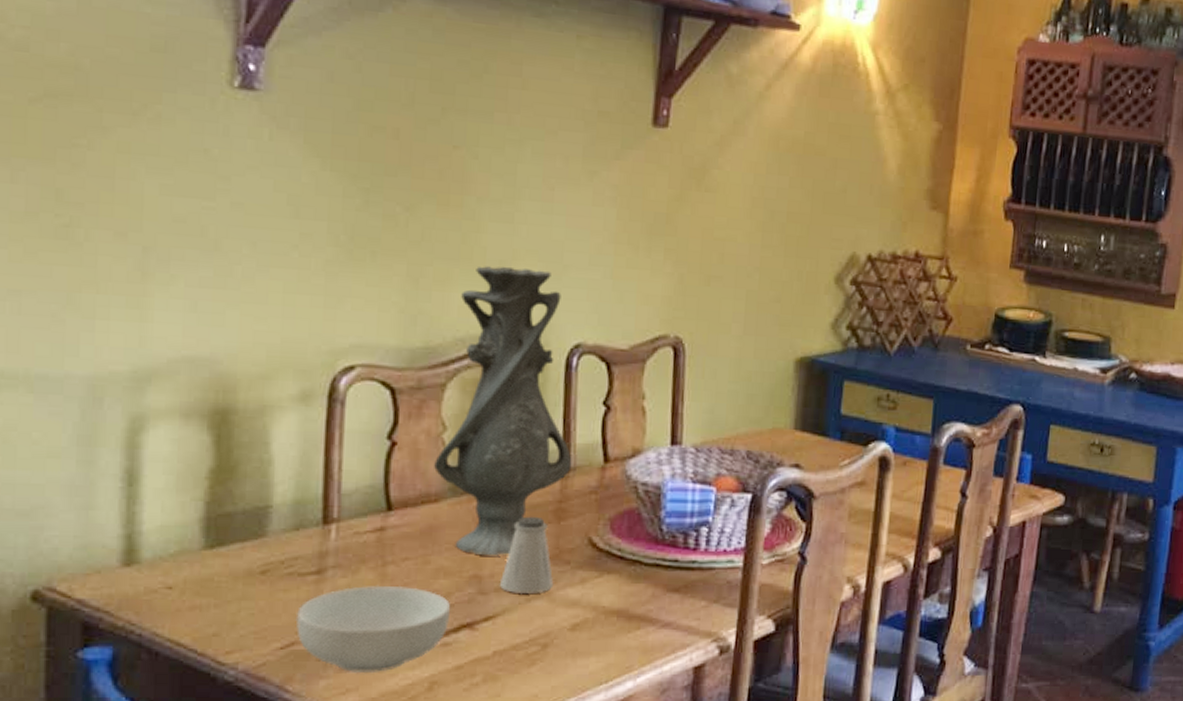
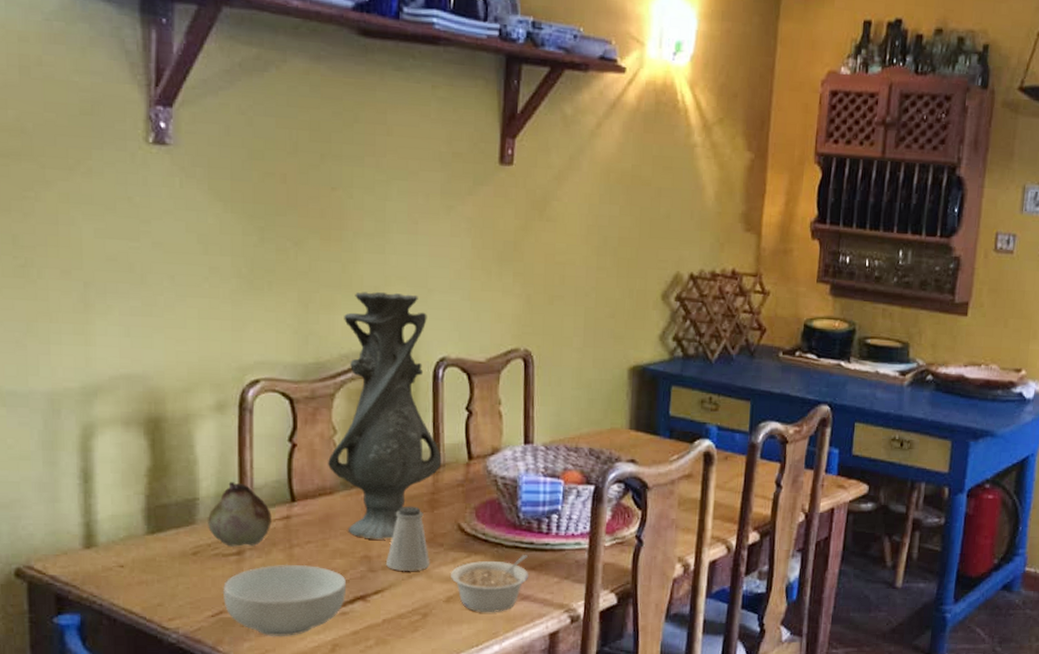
fruit: none [282,487,362,564] -> present [208,482,272,547]
legume: none [578,573,672,643] -> present [451,554,529,613]

